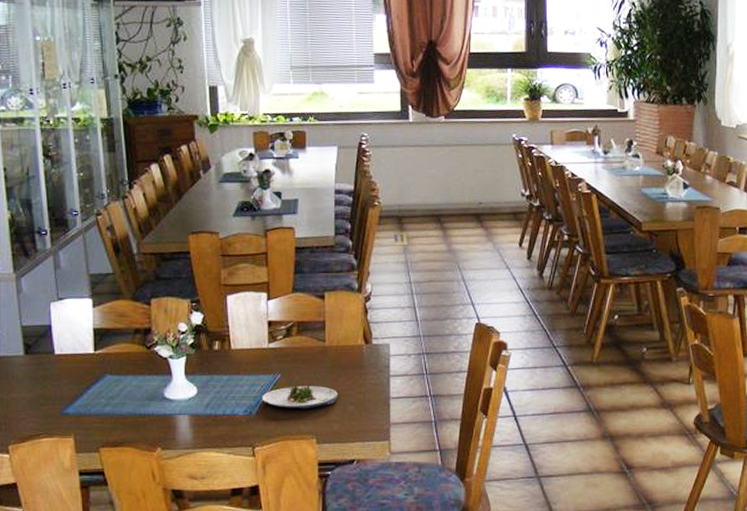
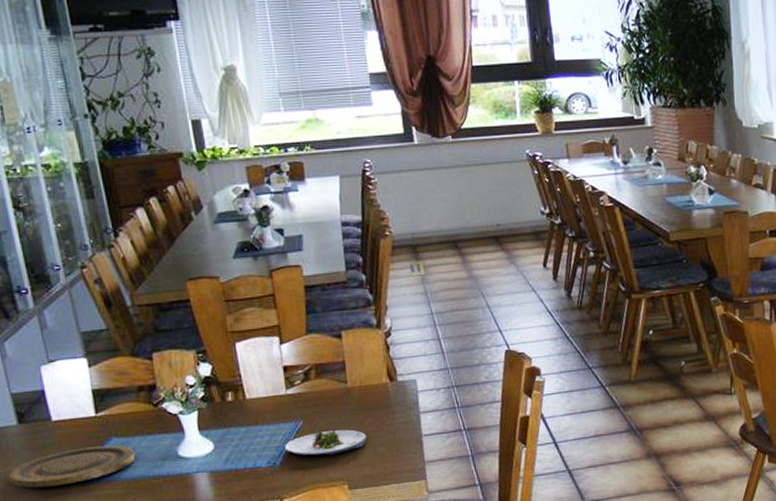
plate: none [10,382,126,416] -> present [8,445,136,488]

